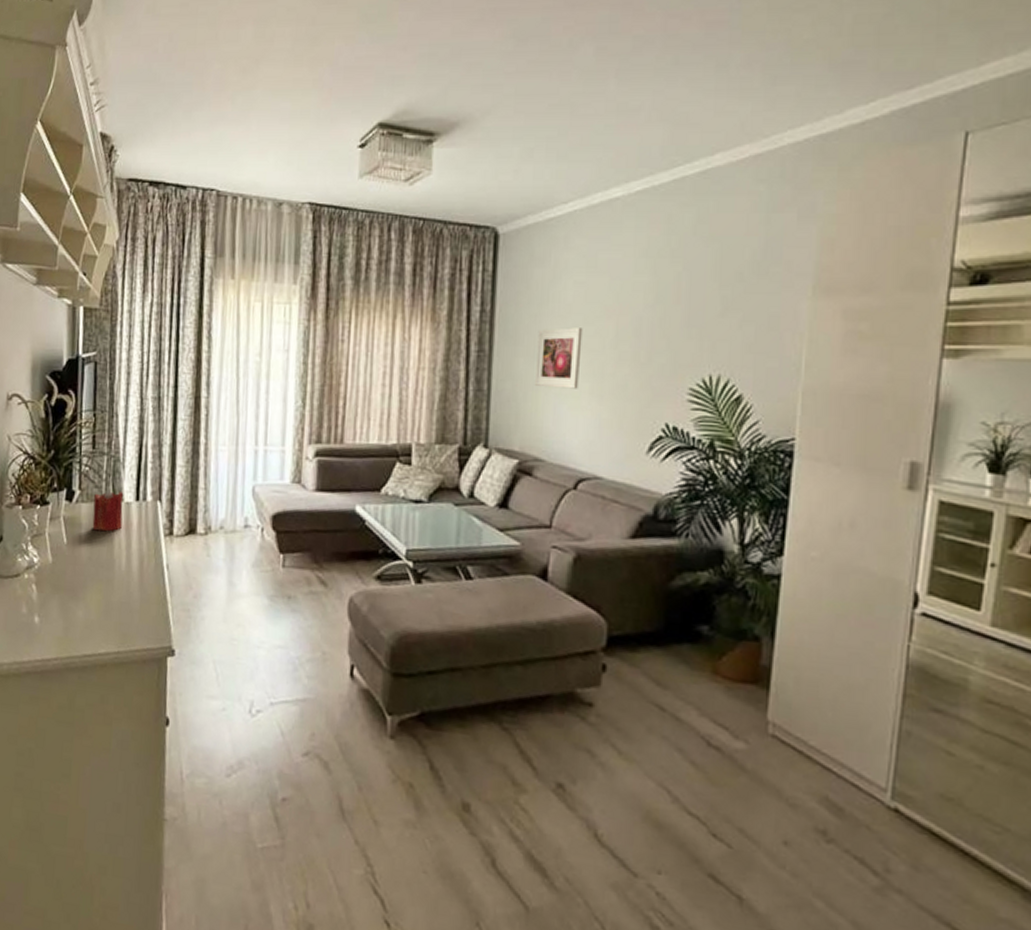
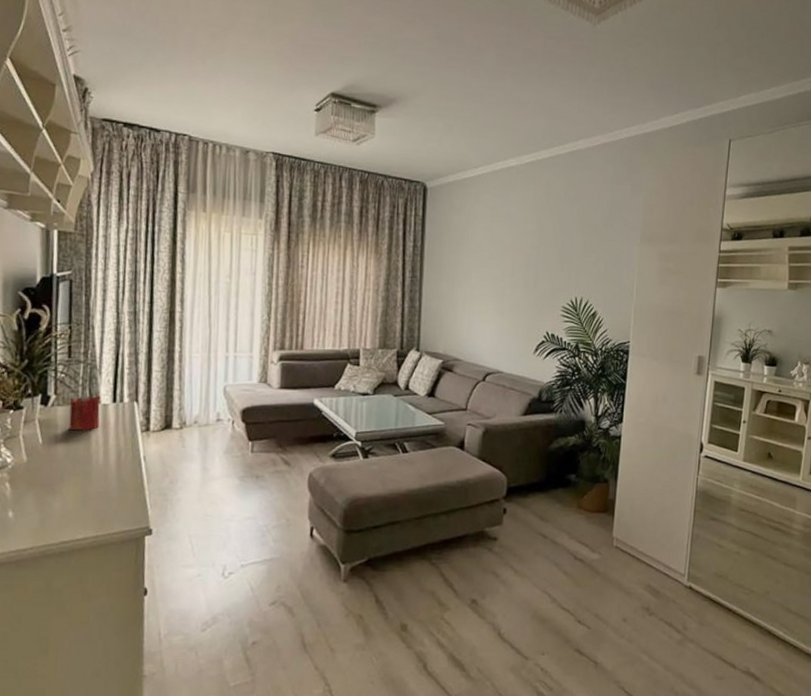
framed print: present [535,327,583,389] -> none [455,261,489,307]

